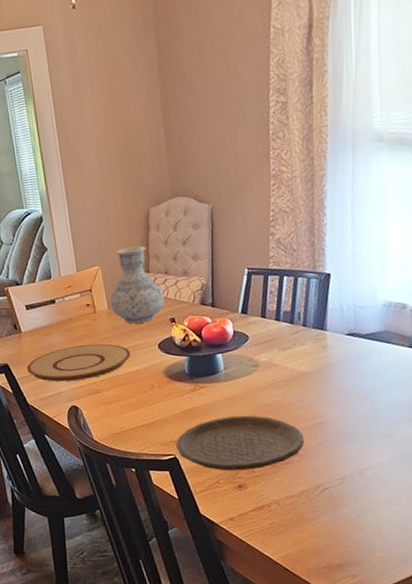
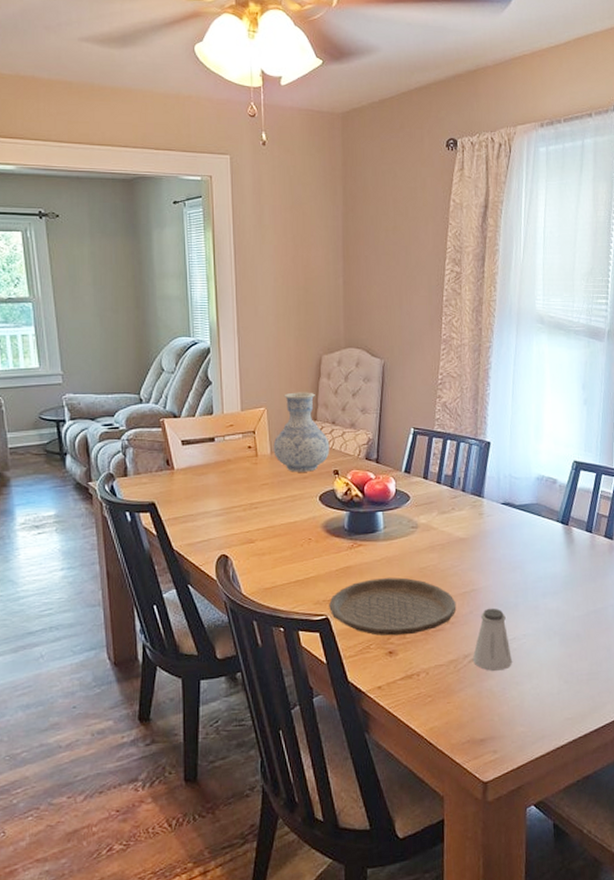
plate: present [26,343,131,382] -> none [175,489,290,527]
saltshaker: none [324,438,367,500] -> present [472,608,512,671]

